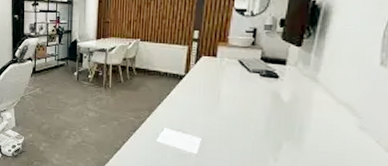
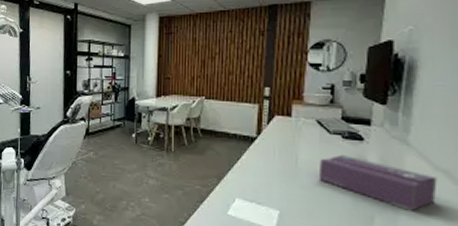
tissue box: none [237,90,339,138] -> present [318,154,438,211]

